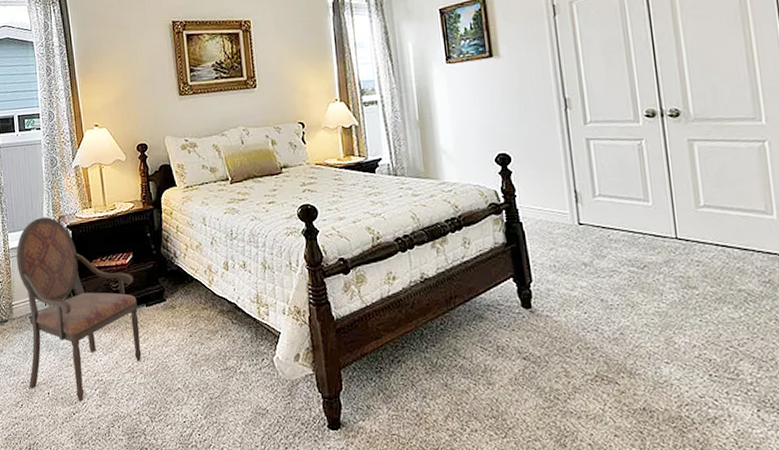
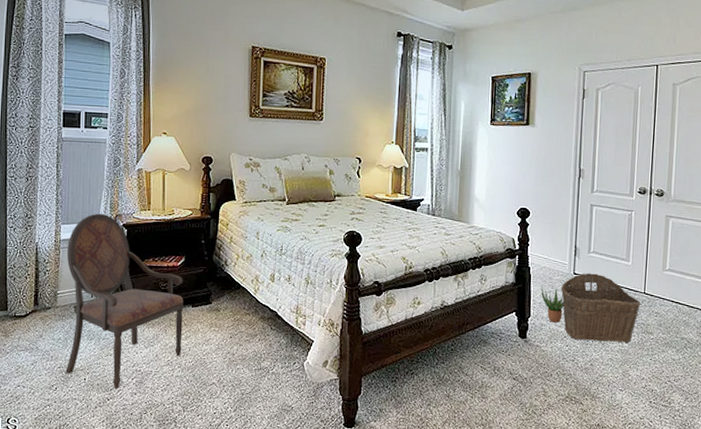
potted plant: none [540,242,573,286] -> present [541,285,564,323]
wicker basket: none [566,221,675,305] -> present [561,273,641,343]

